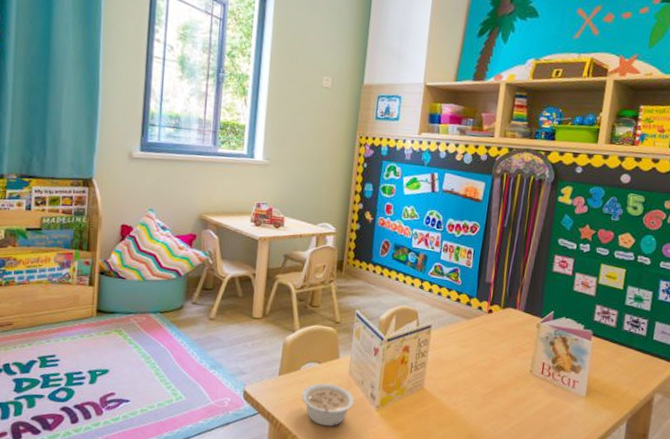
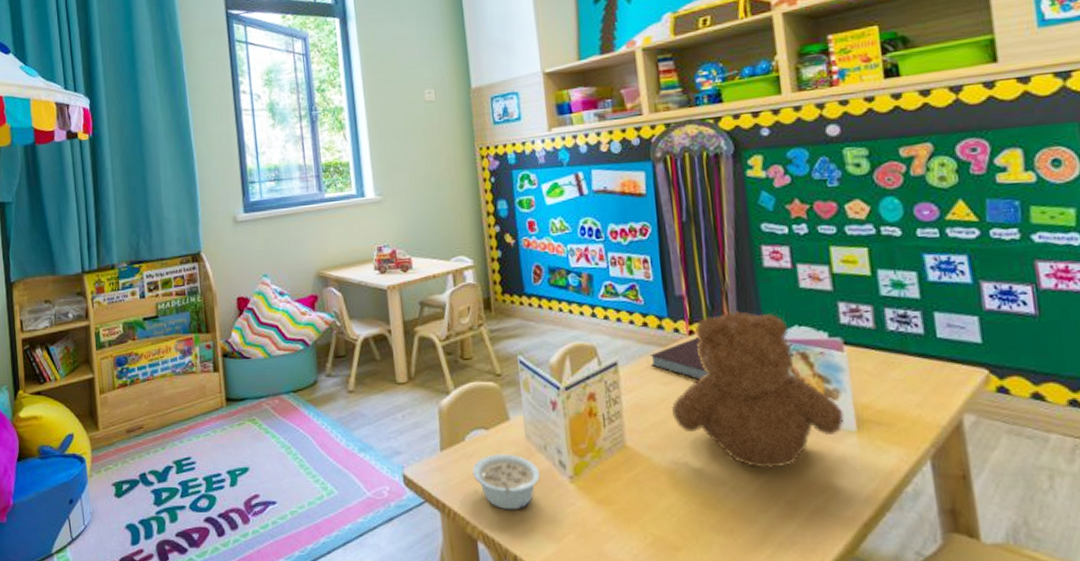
notebook: none [456,315,497,347] -> present [649,338,710,380]
teddy bear: none [462,300,580,416] -> present [670,311,845,469]

